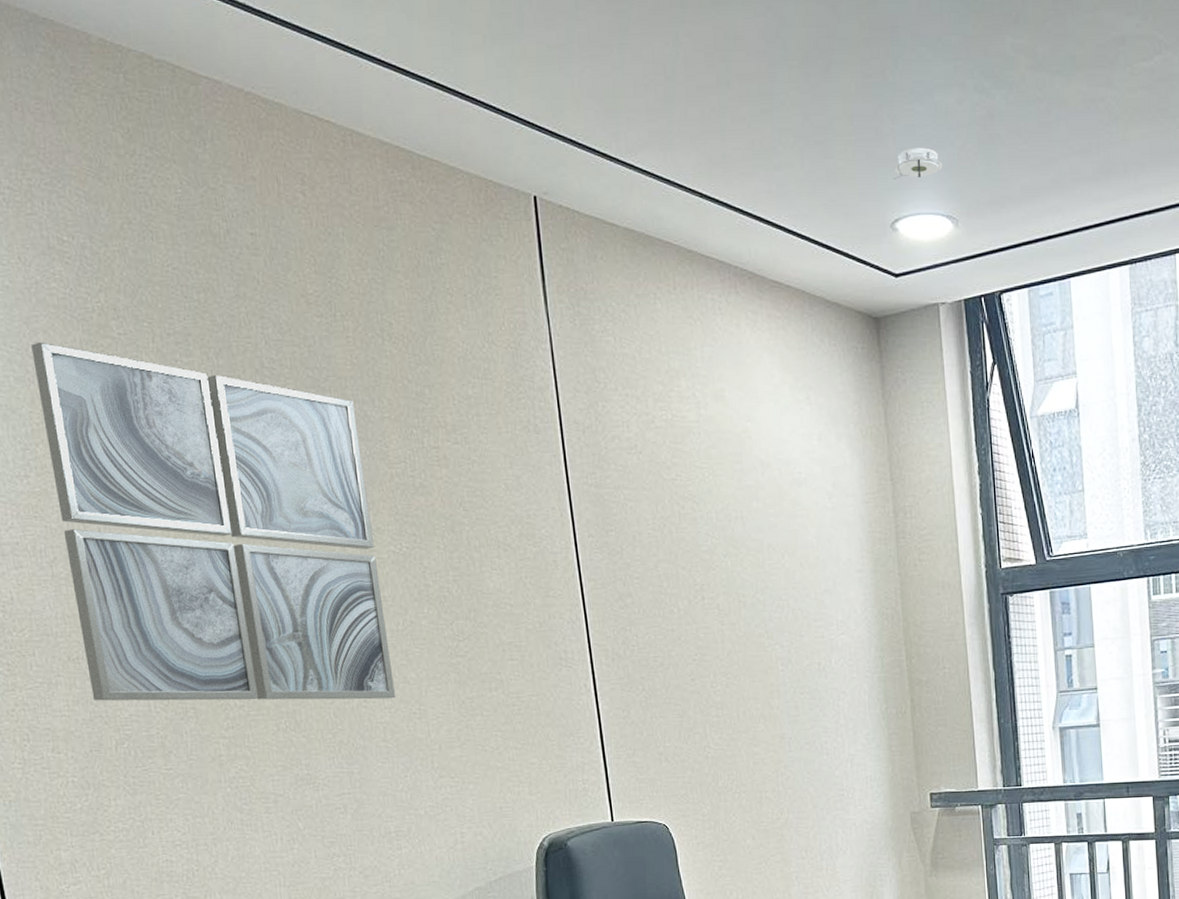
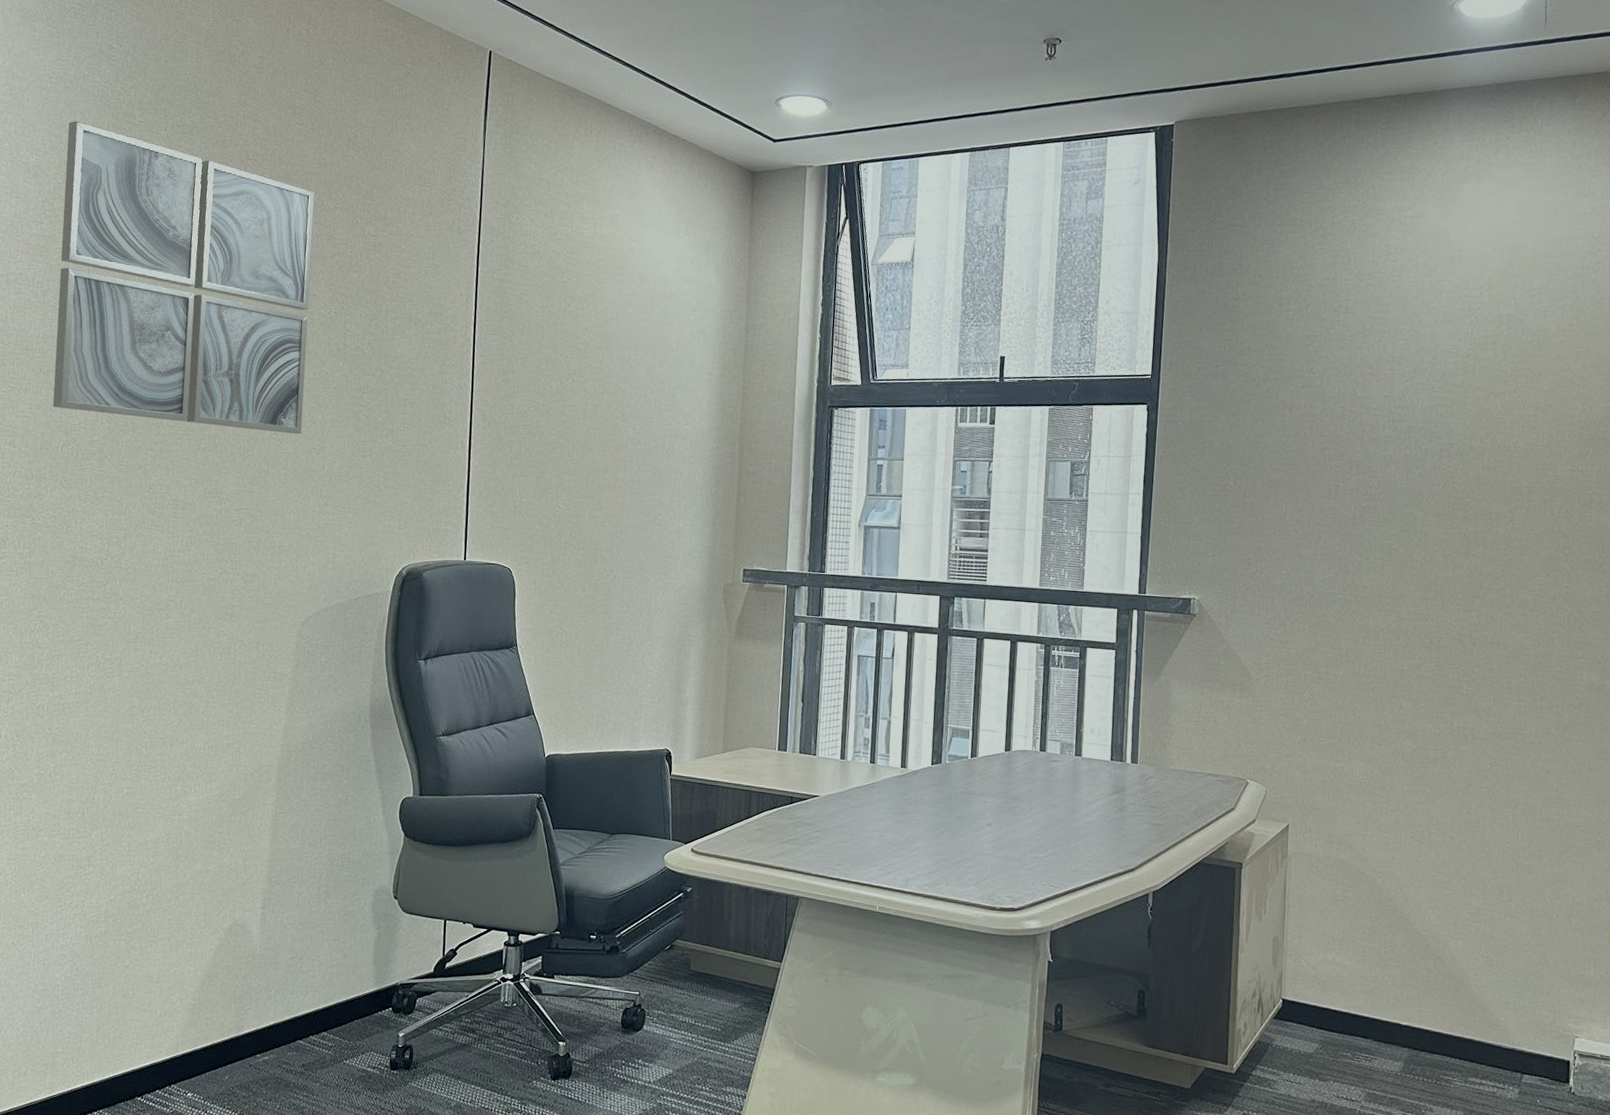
smoke detector: present [894,147,943,179] -> none [783,44,825,68]

